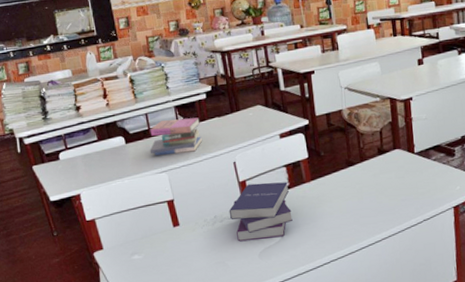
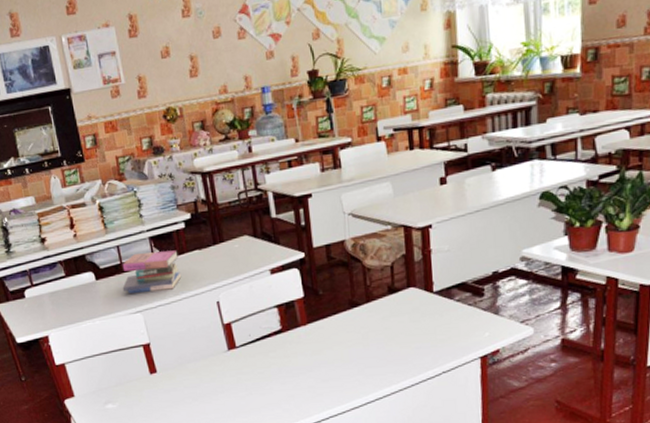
book: present [229,182,293,242] -> none [212,325,285,392]

